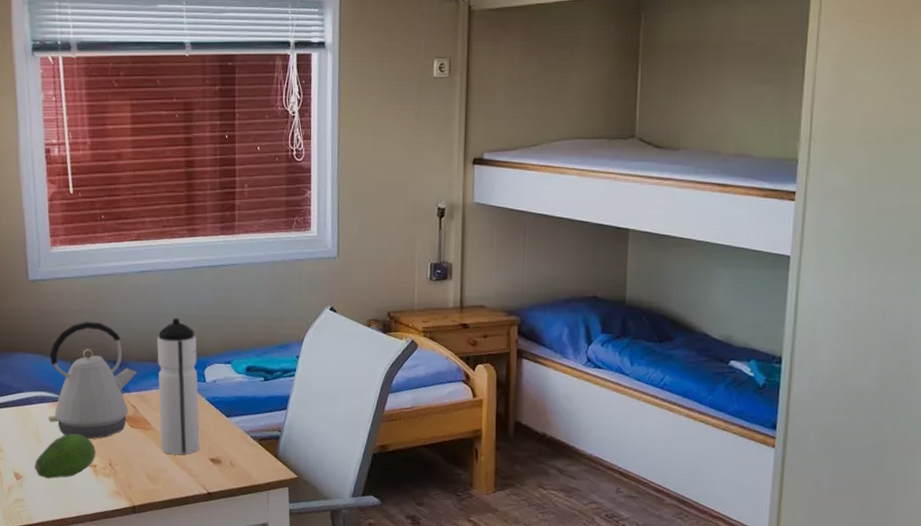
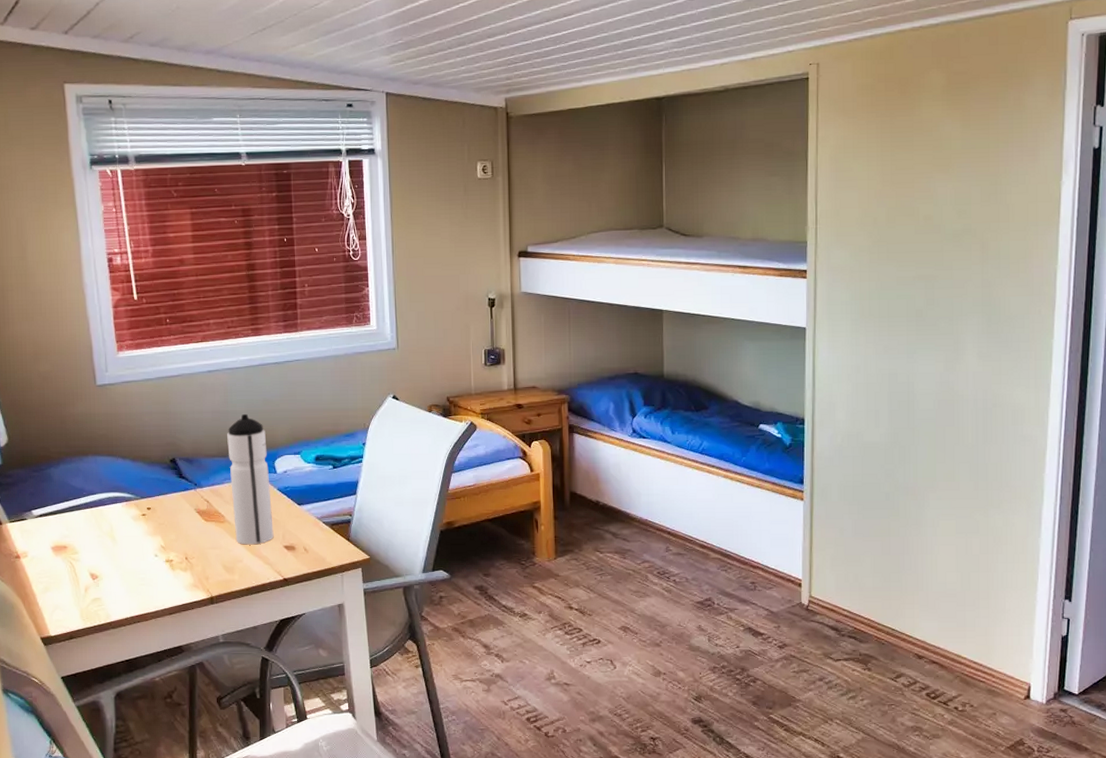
fruit: present [34,433,97,479] -> none [110,531,172,577]
kettle: present [48,321,137,439] -> none [121,421,209,535]

